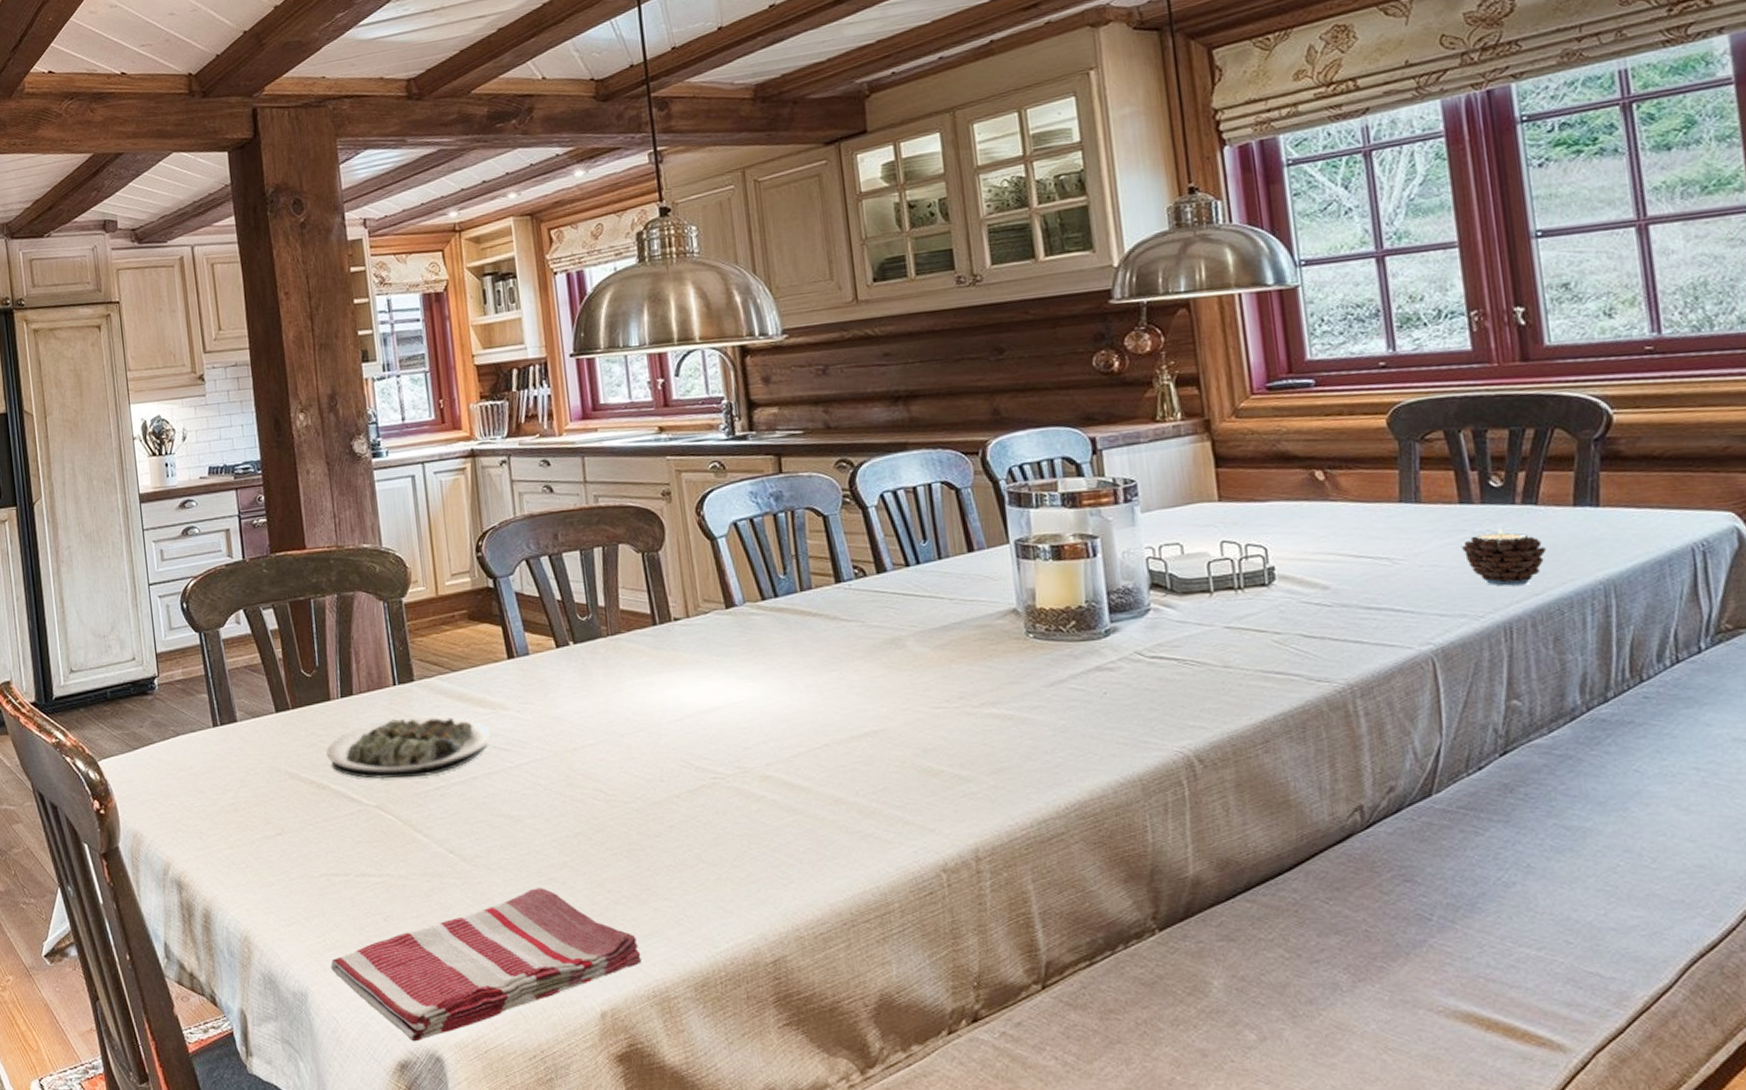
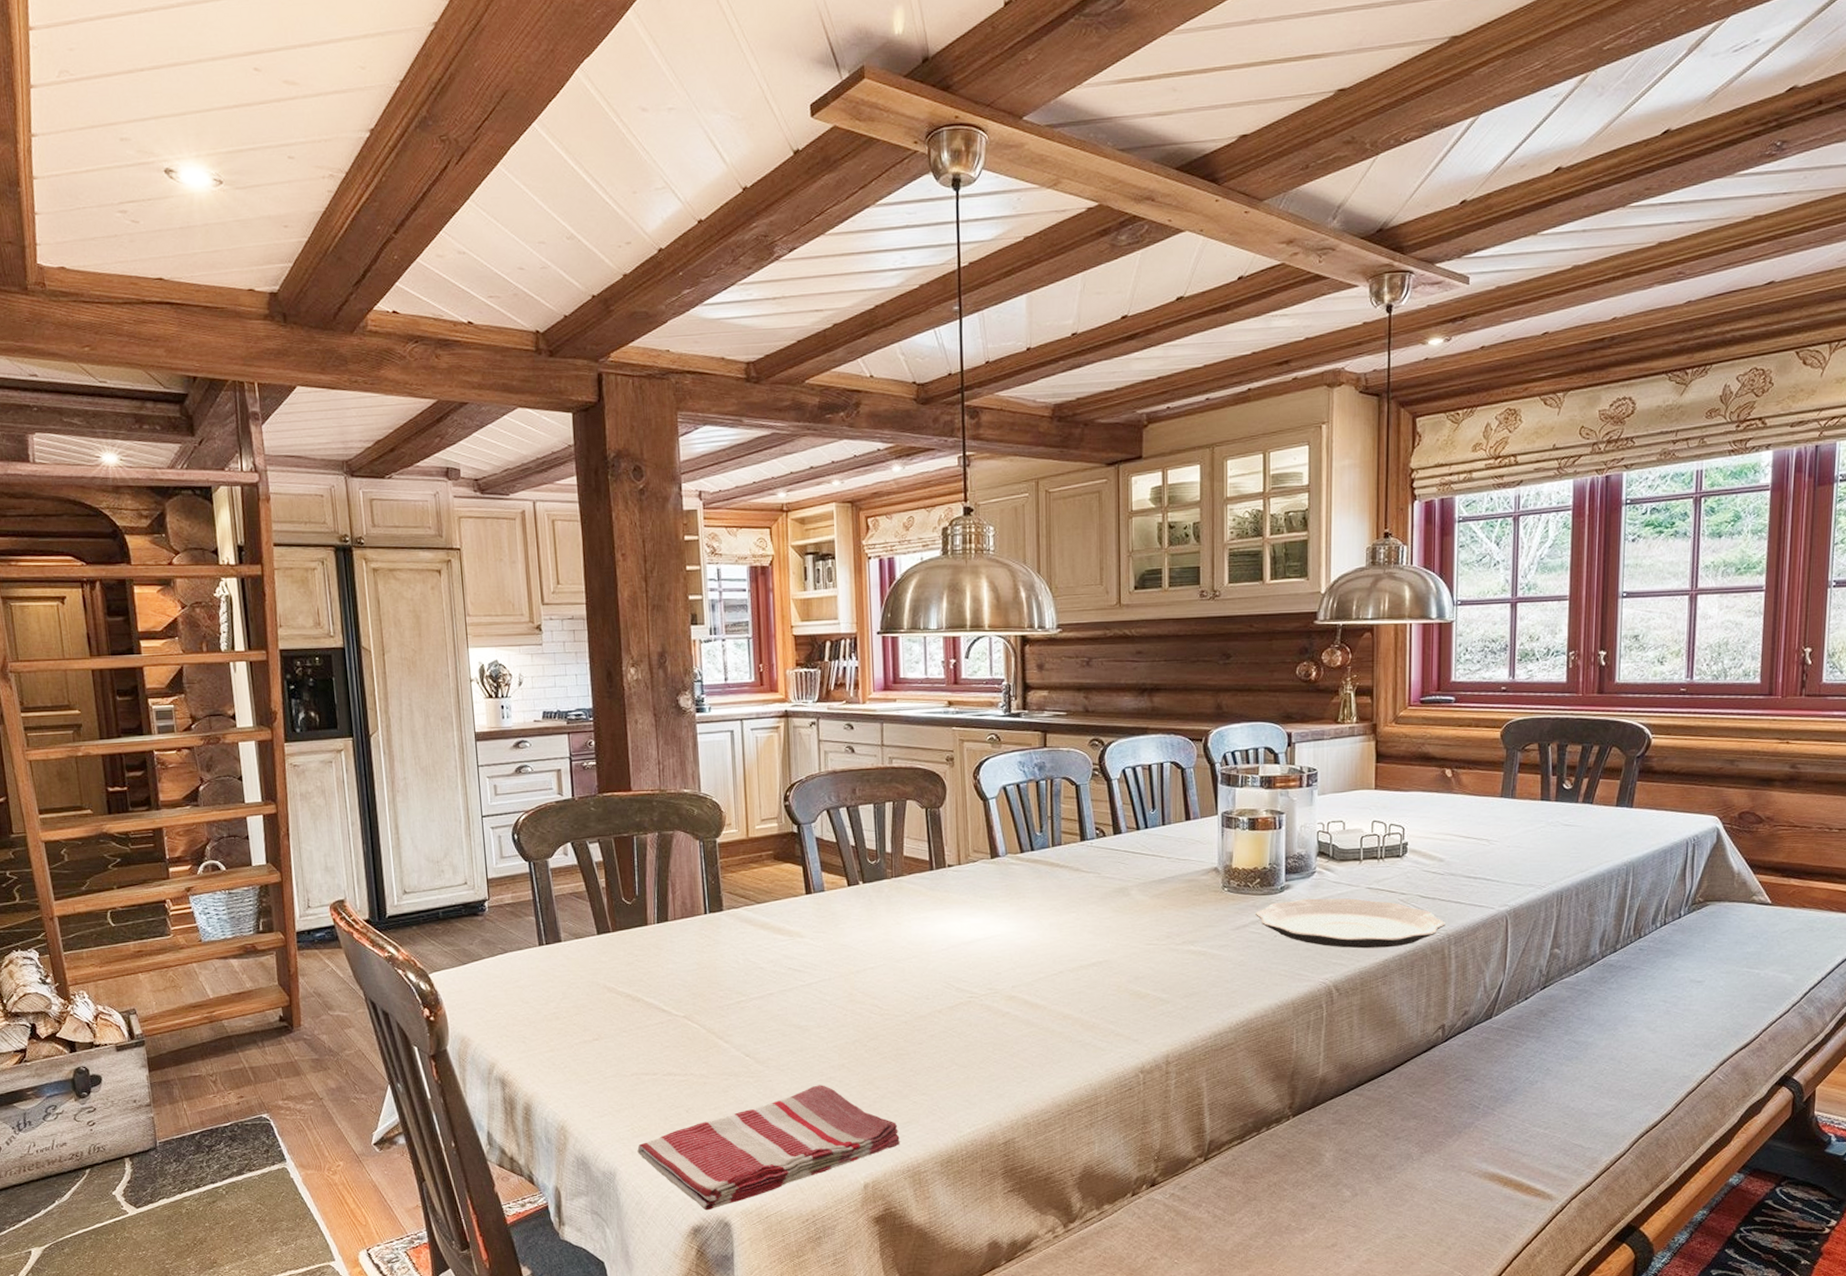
plate: present [326,716,492,780] -> none [642,941,788,994]
plate: none [1075,641,1344,706] -> present [1256,898,1445,949]
candle: present [1462,525,1547,586] -> none [1538,818,1594,864]

